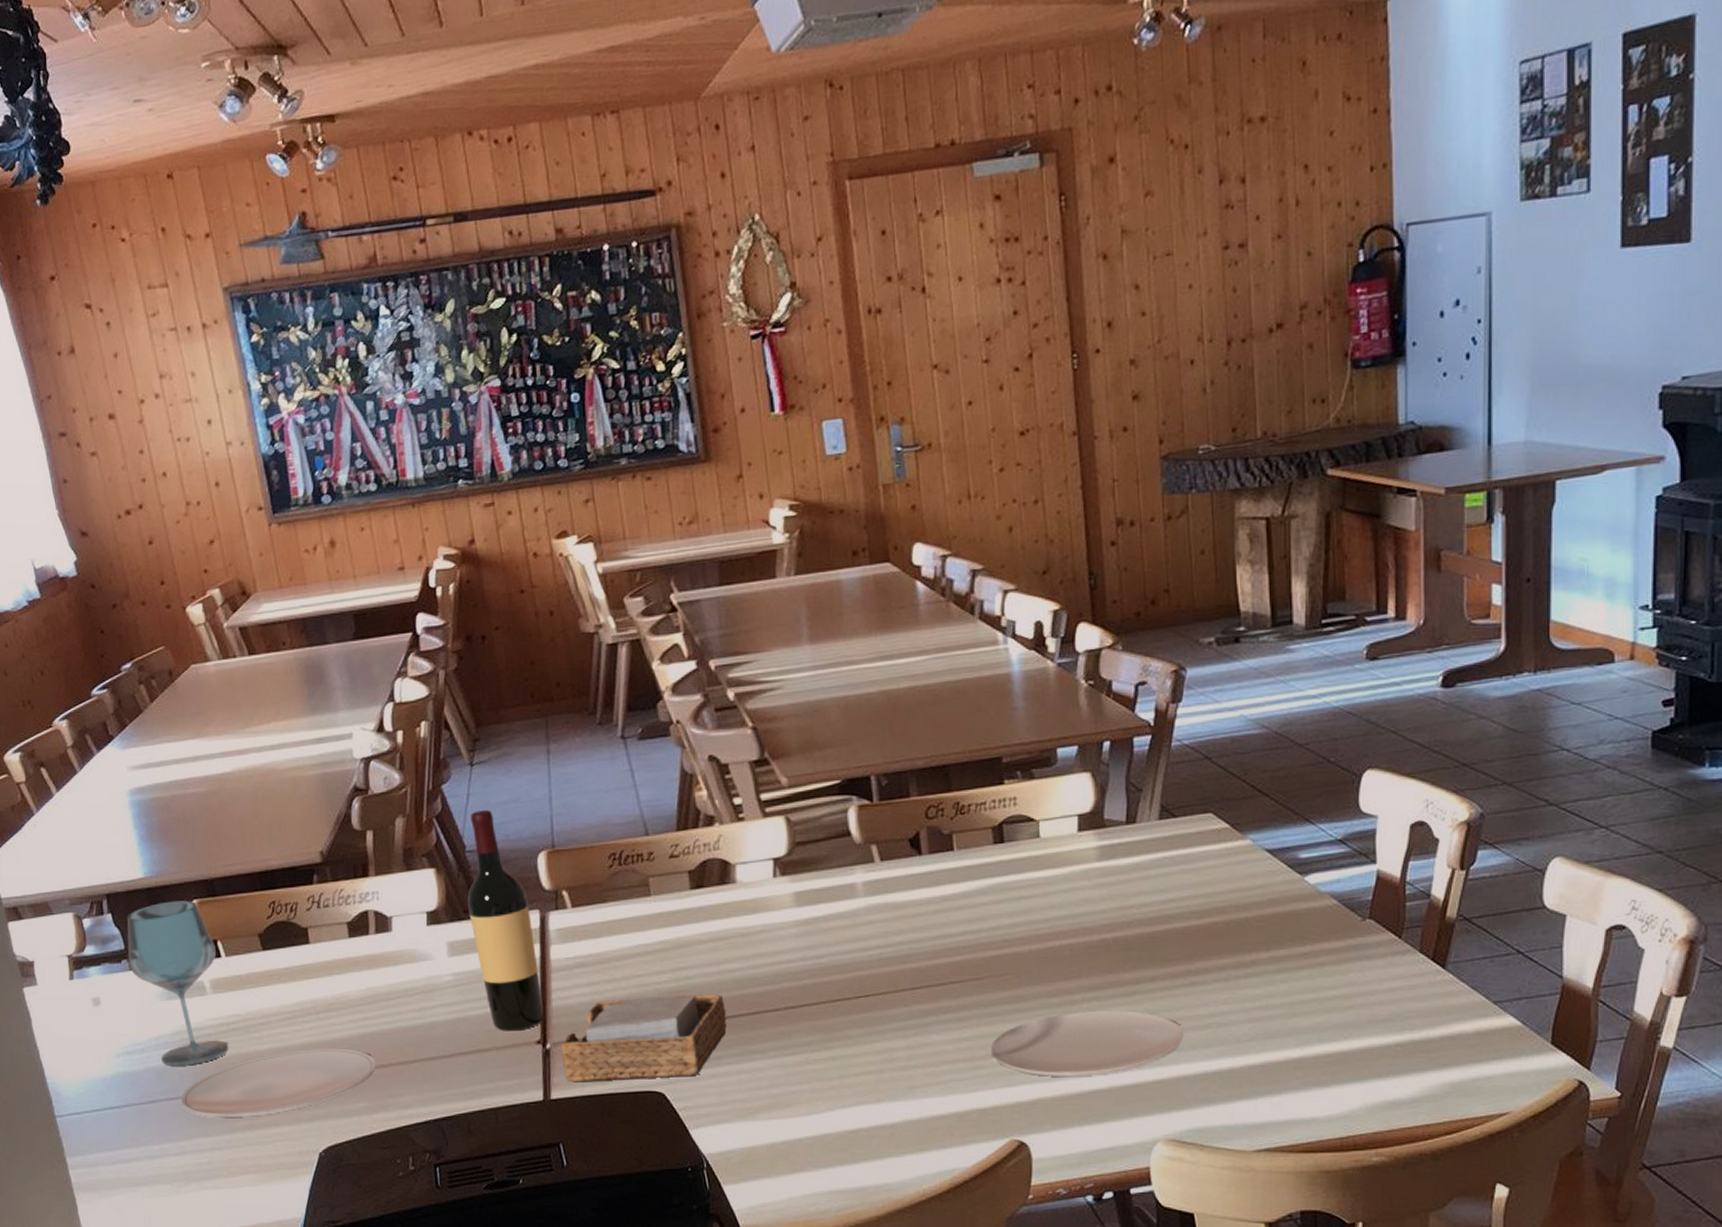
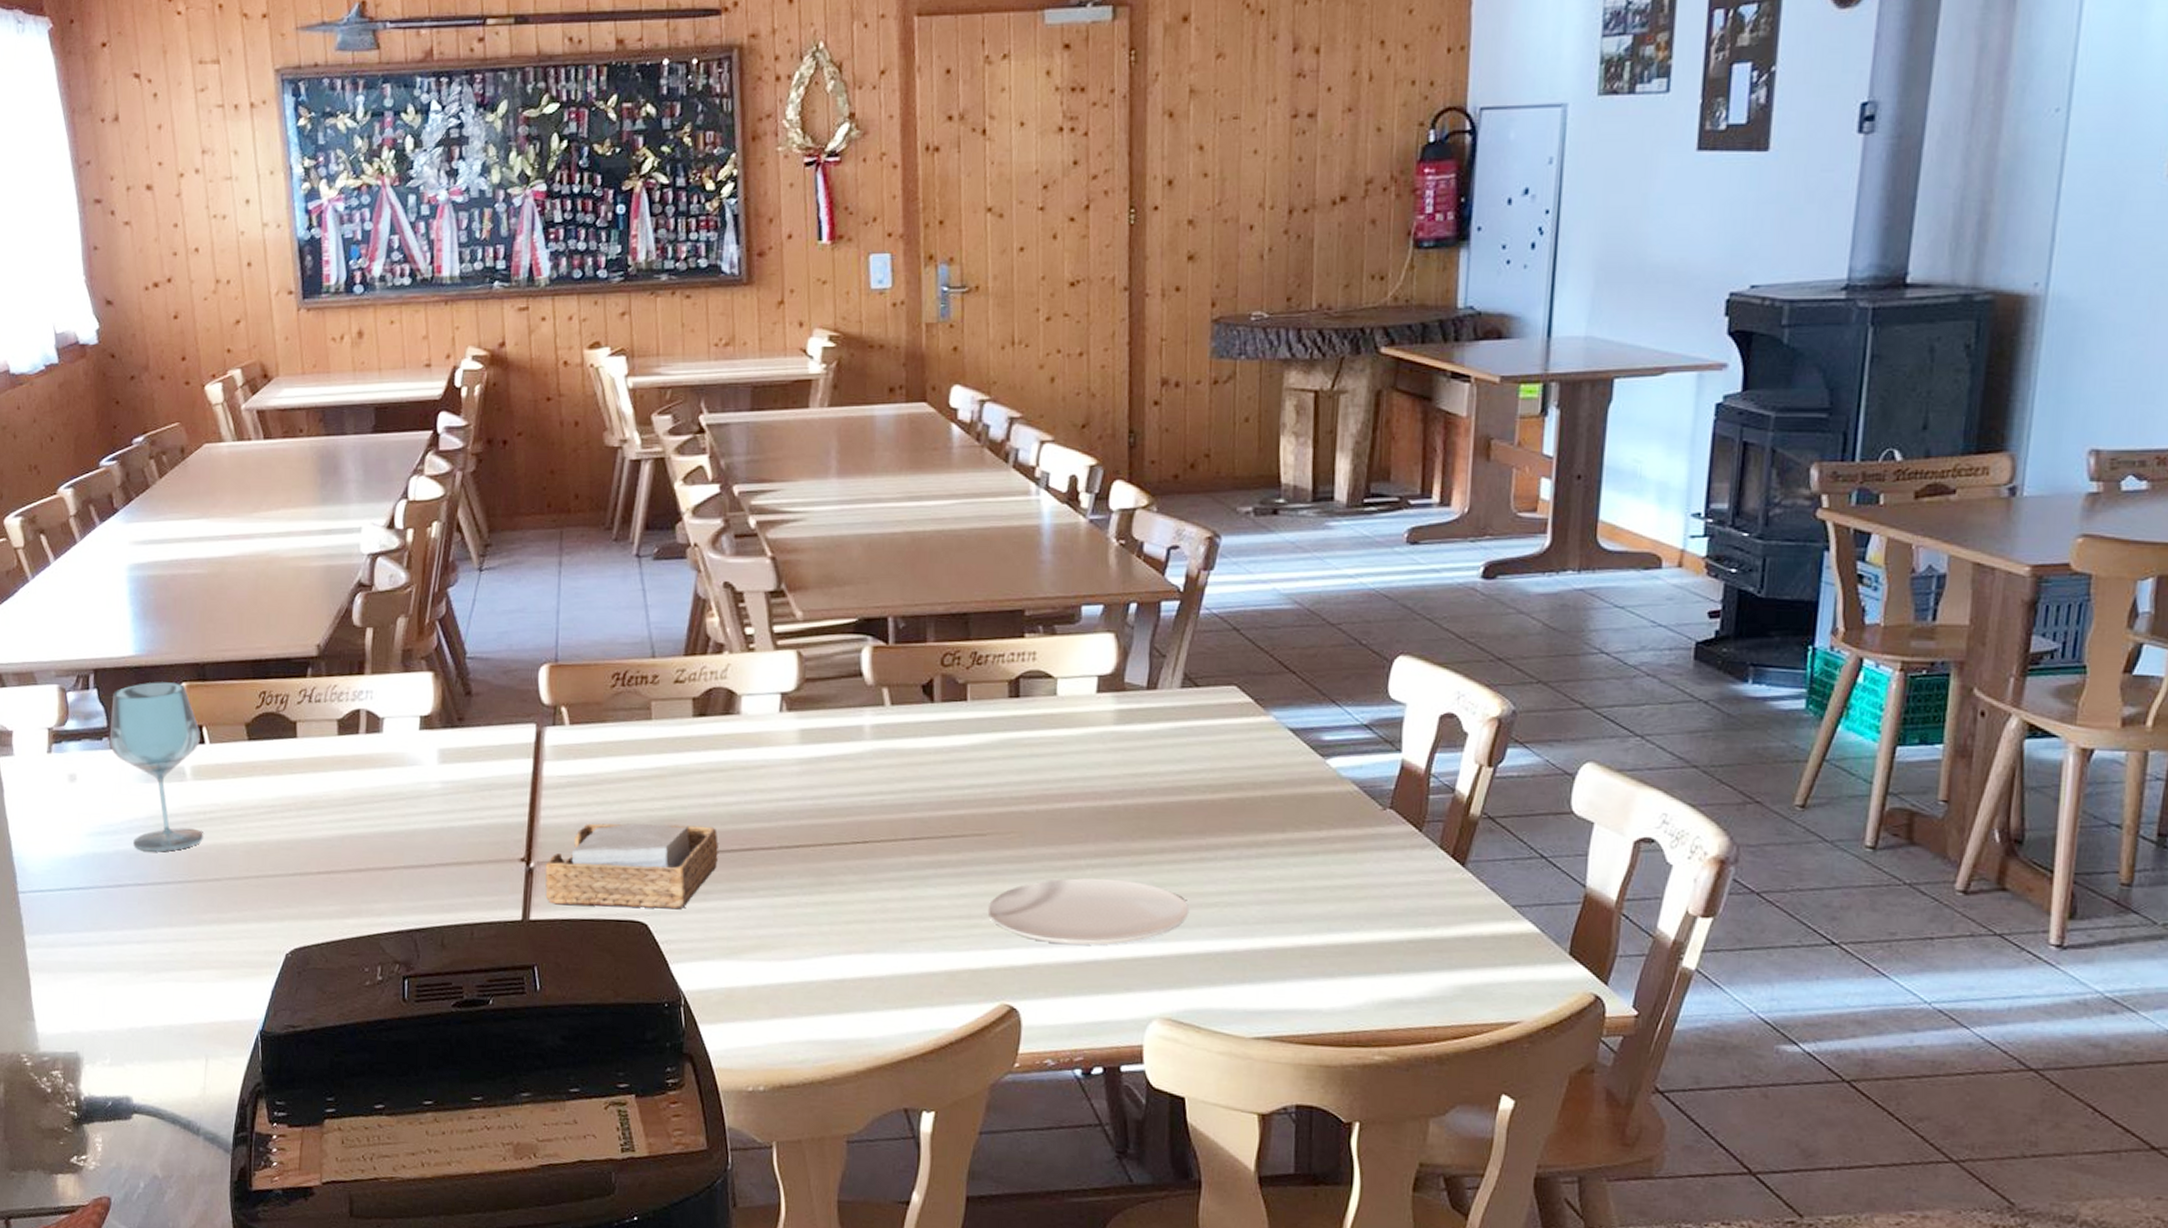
plate: present [180,1048,376,1118] -> none [148,846,353,910]
wine bottle: present [467,810,543,1031] -> none [463,617,531,846]

